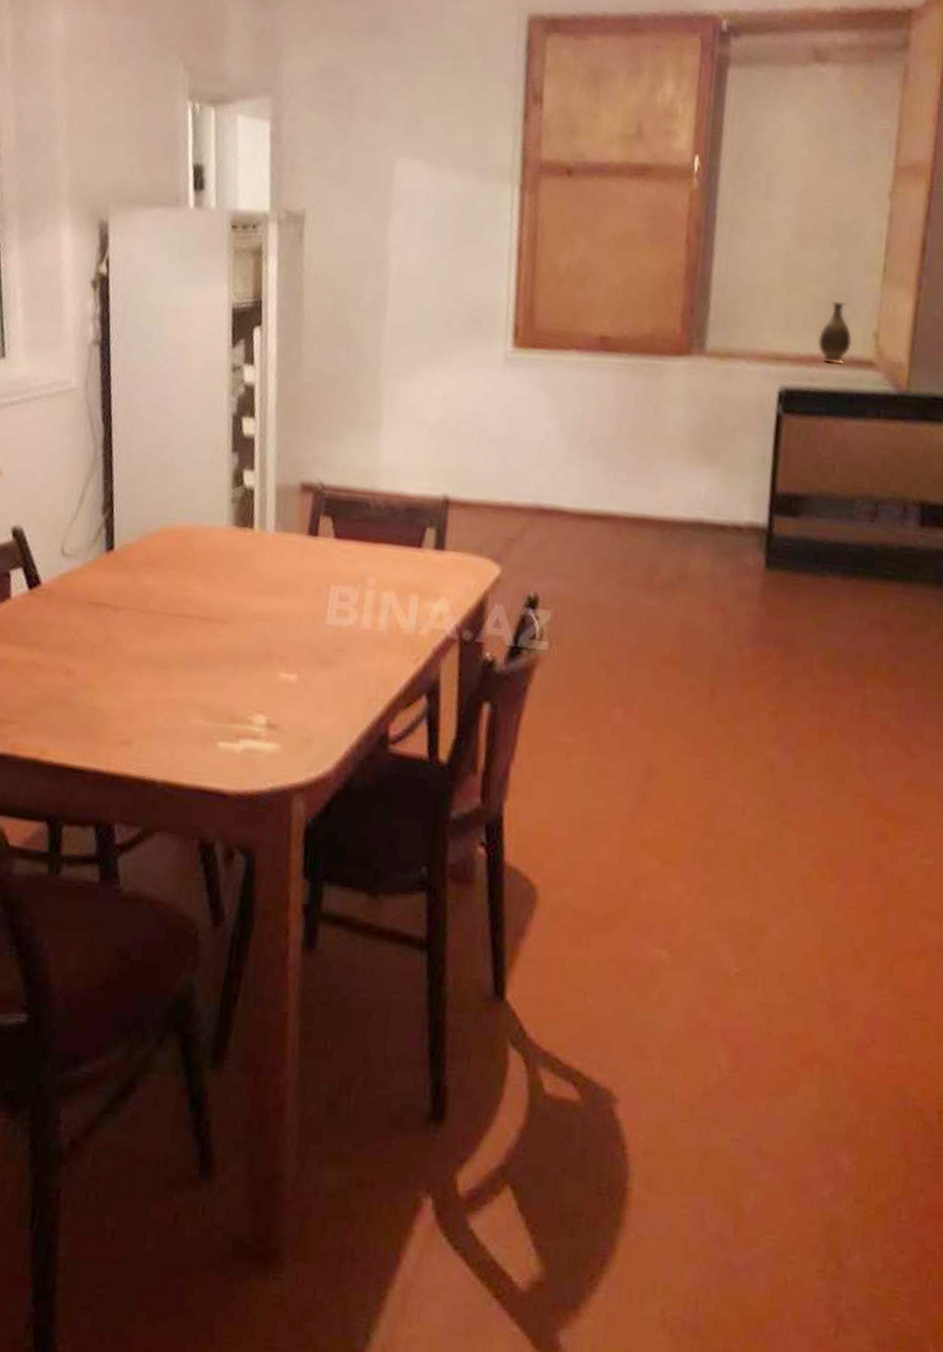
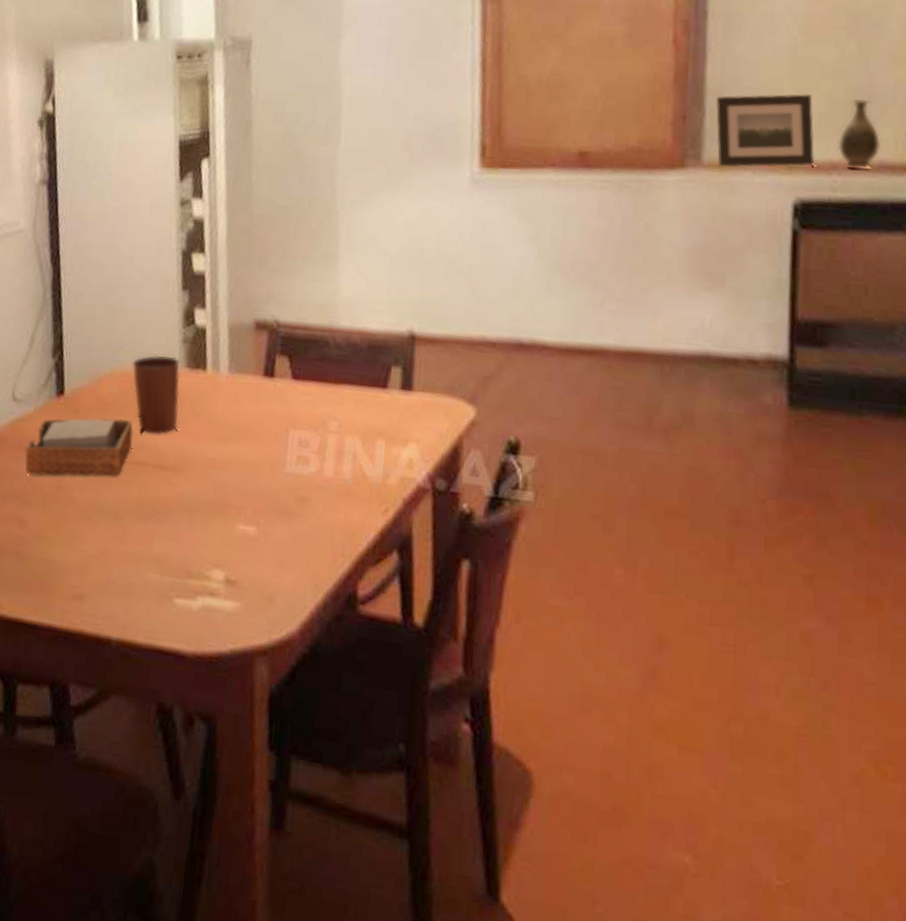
napkin holder: none [73,572,182,629] -> present [25,417,133,478]
cup: none [181,513,229,589] -> present [131,354,181,435]
picture frame: none [718,292,800,359] -> present [716,94,814,168]

